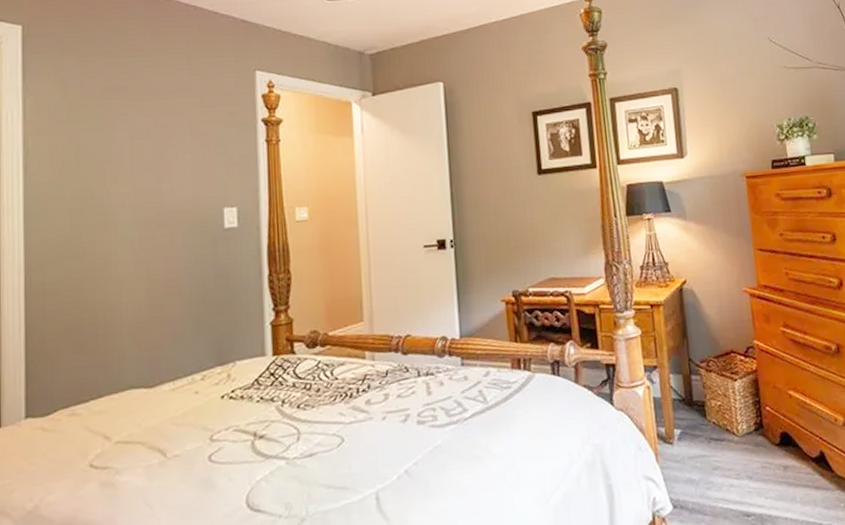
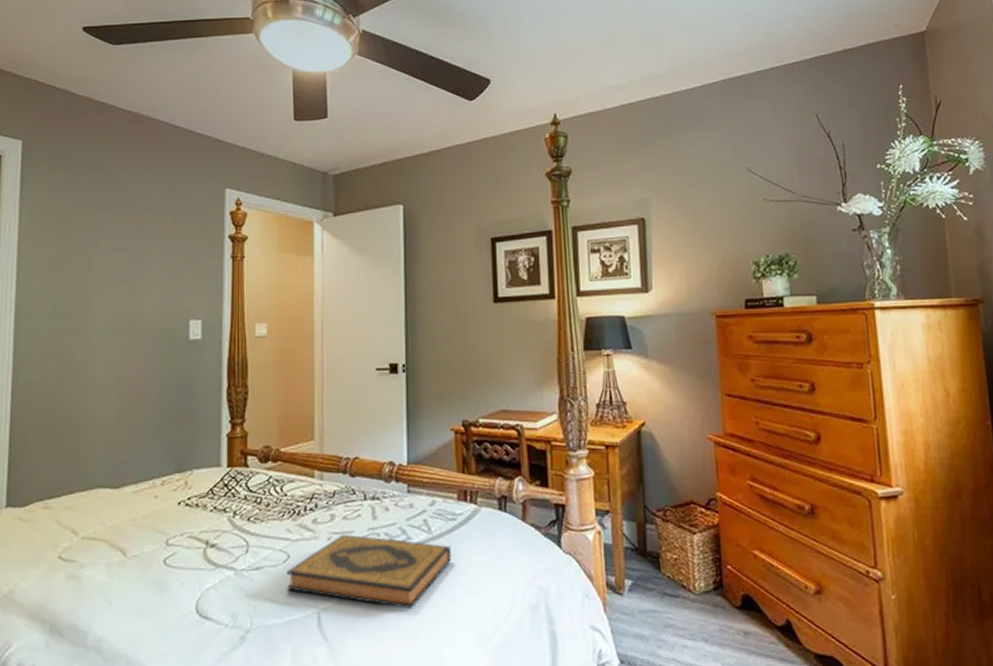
hardback book: none [341,412,508,480] -> present [286,534,451,610]

